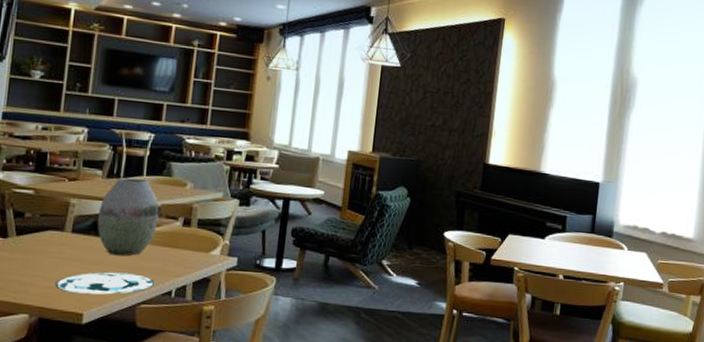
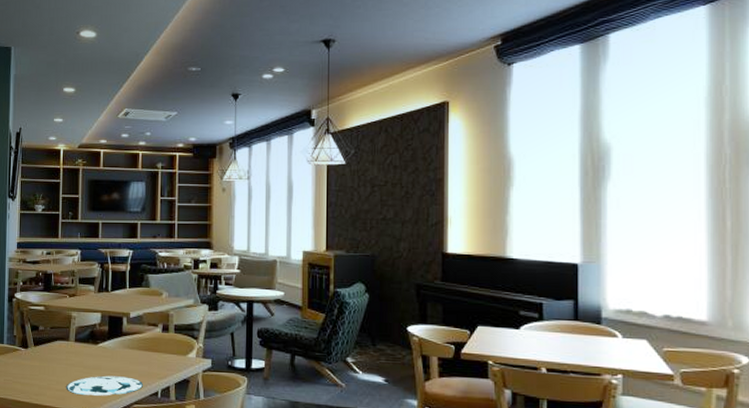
vase: present [97,177,159,256] -> none [93,290,142,361]

